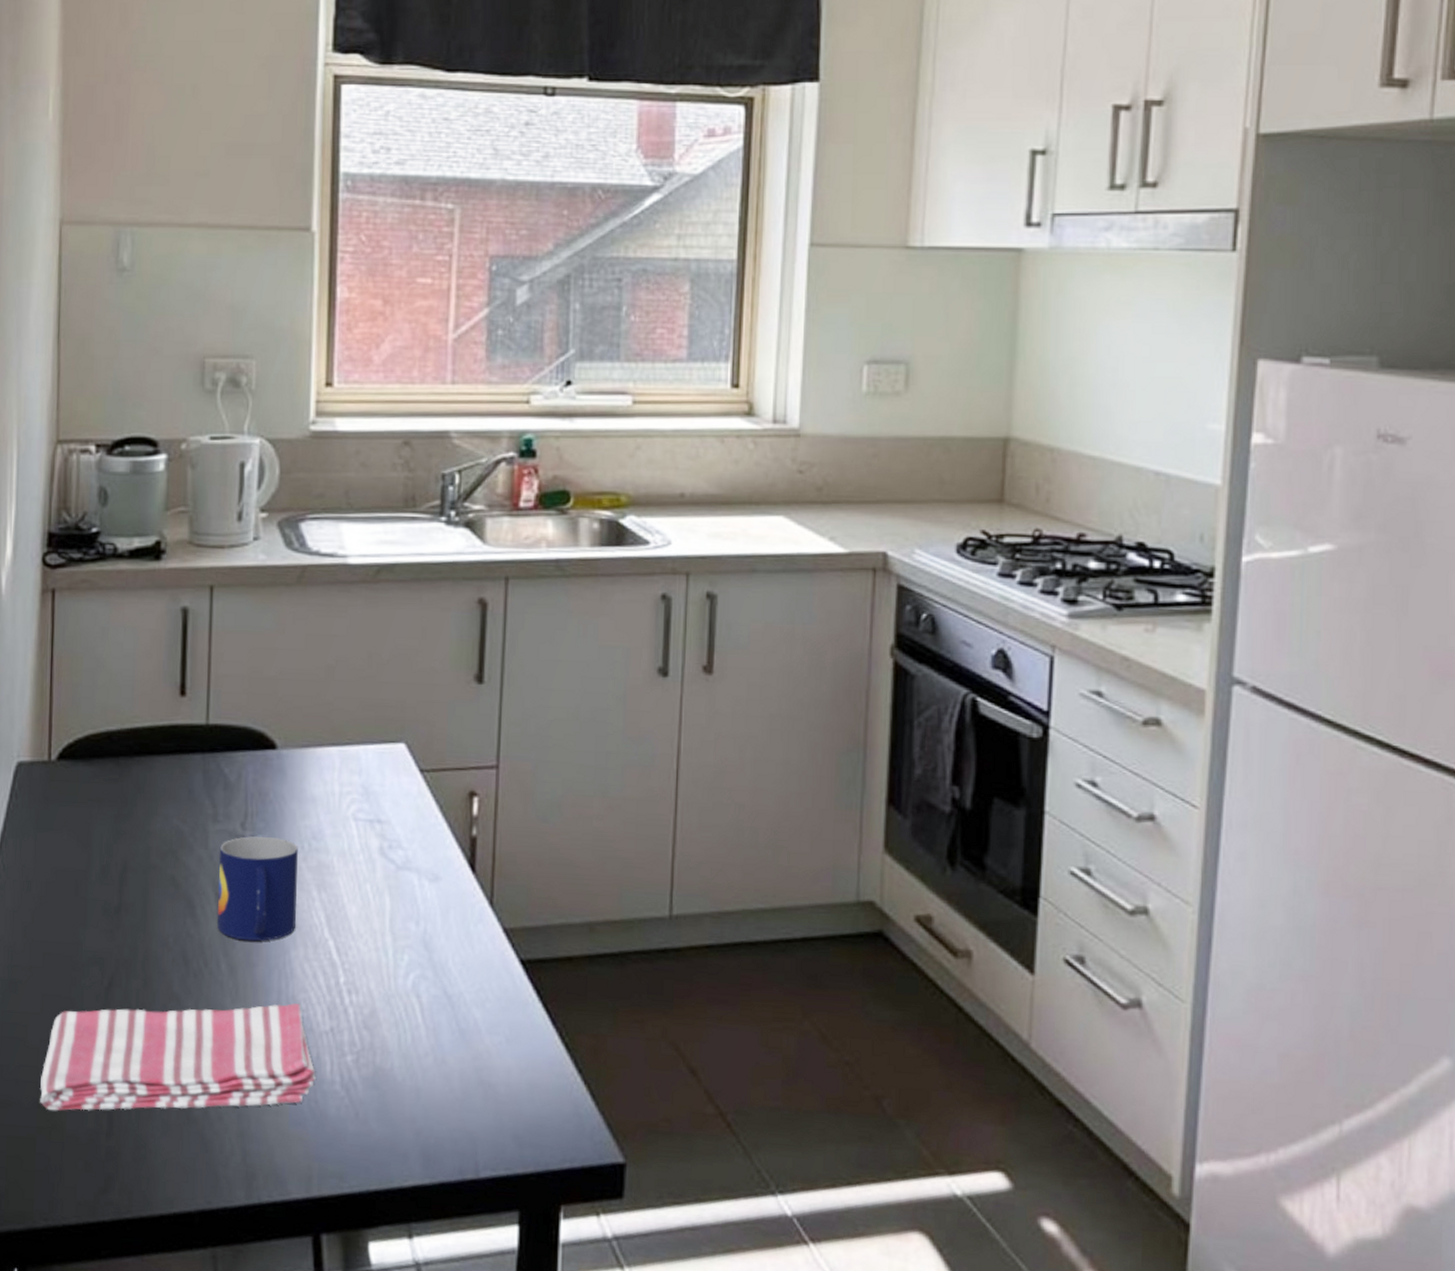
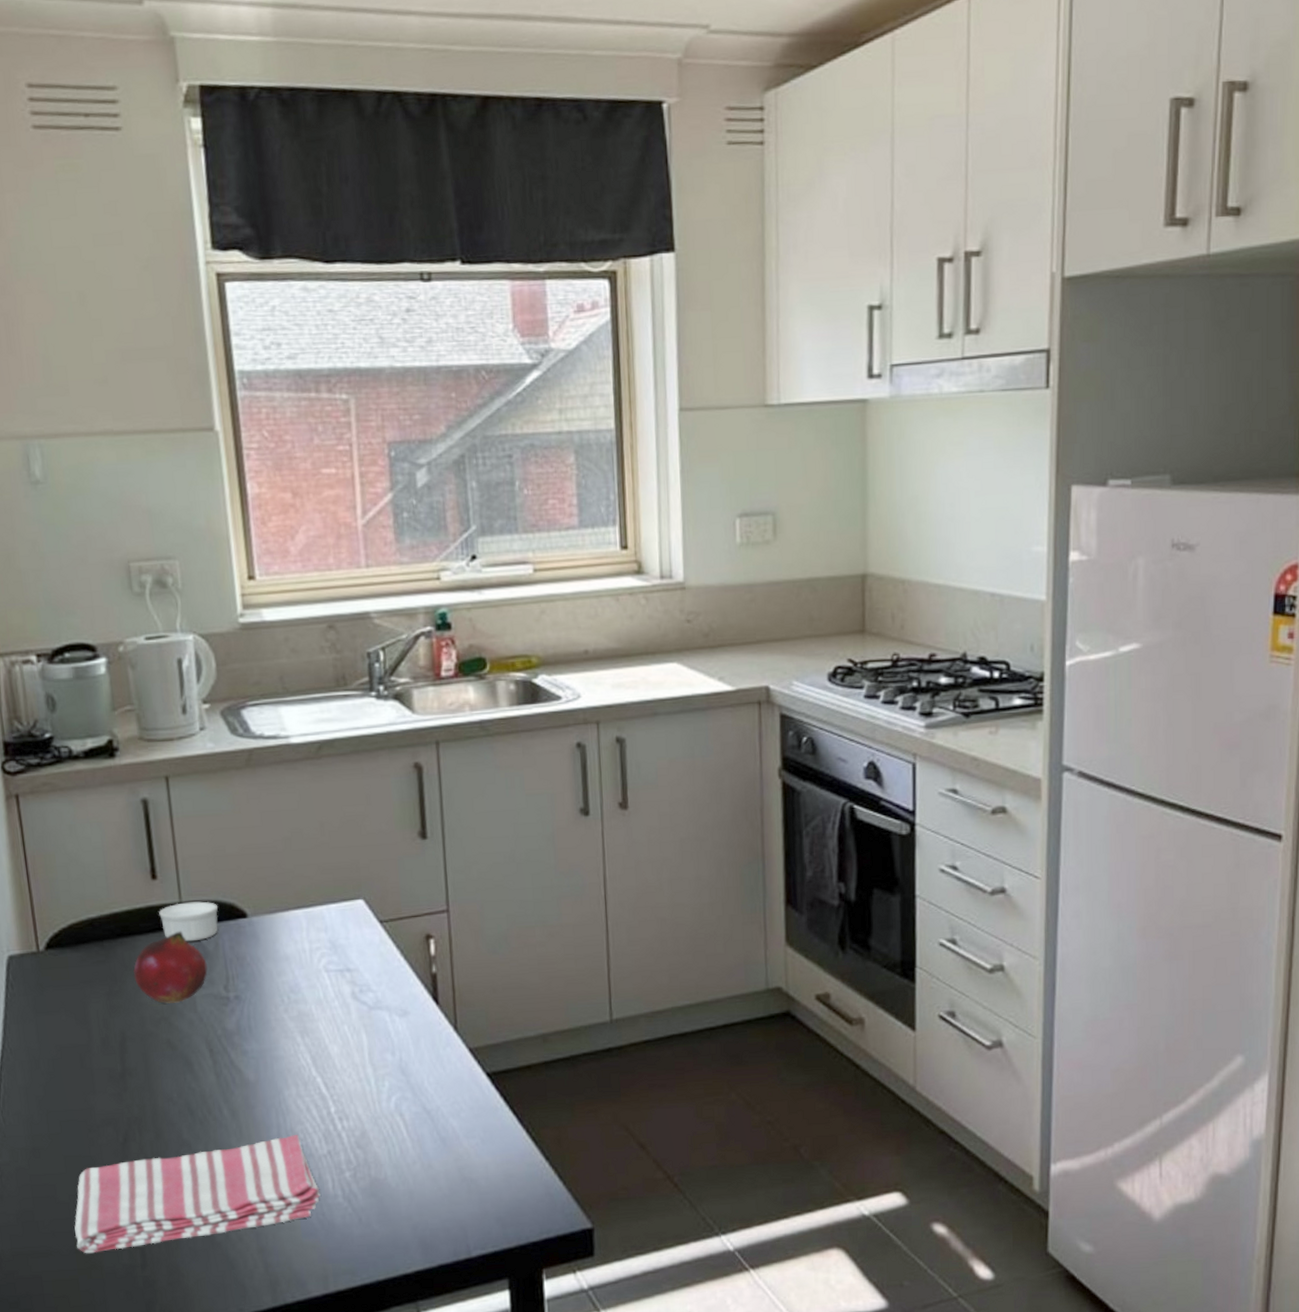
fruit: none [145,756,226,836] -> present [133,931,208,1003]
ramekin: none [182,725,246,769] -> present [159,901,218,942]
mug: present [217,836,298,942] -> none [207,995,286,1087]

